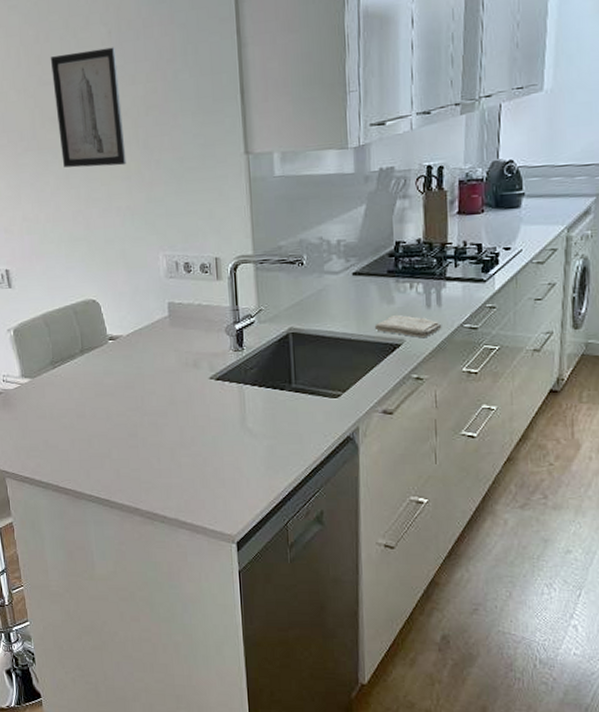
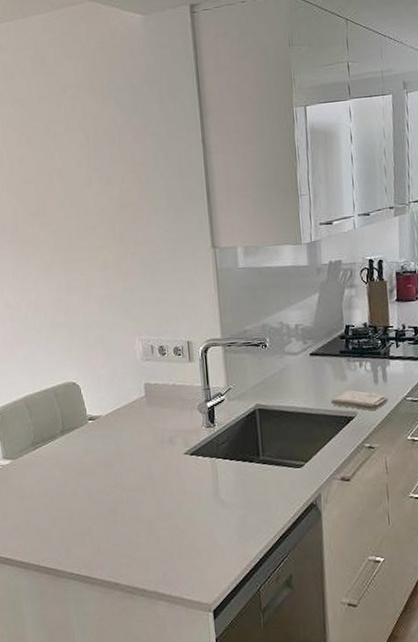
wall art: present [50,47,126,168] -> none [32,151,104,259]

